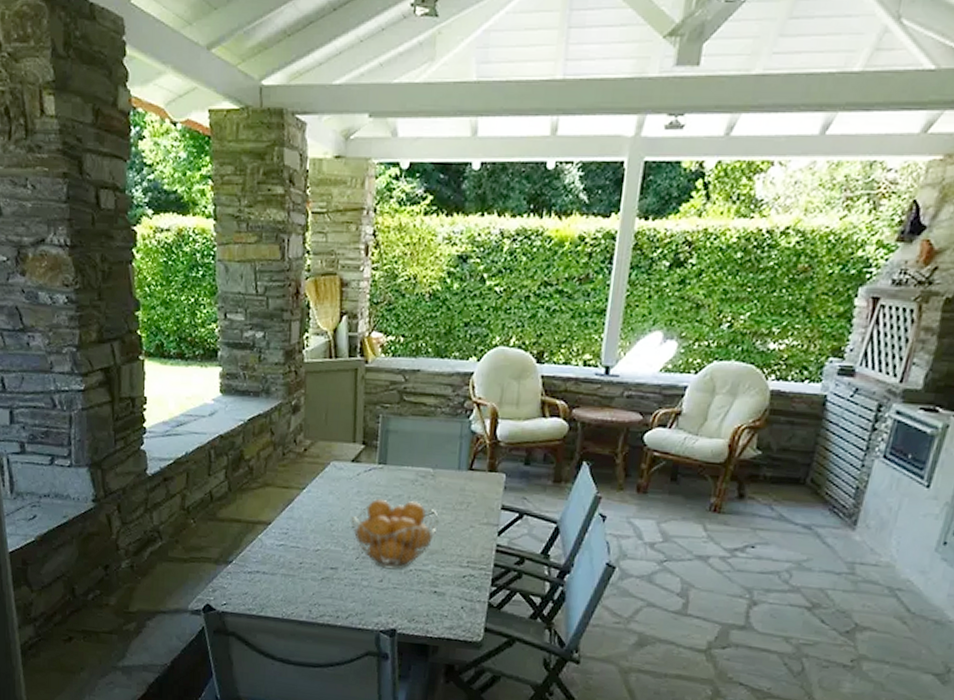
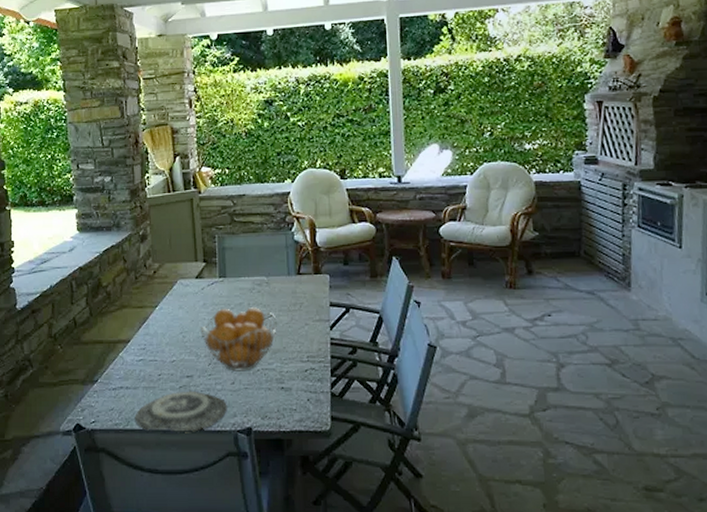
plate: none [270,583,372,628] -> present [135,390,227,433]

